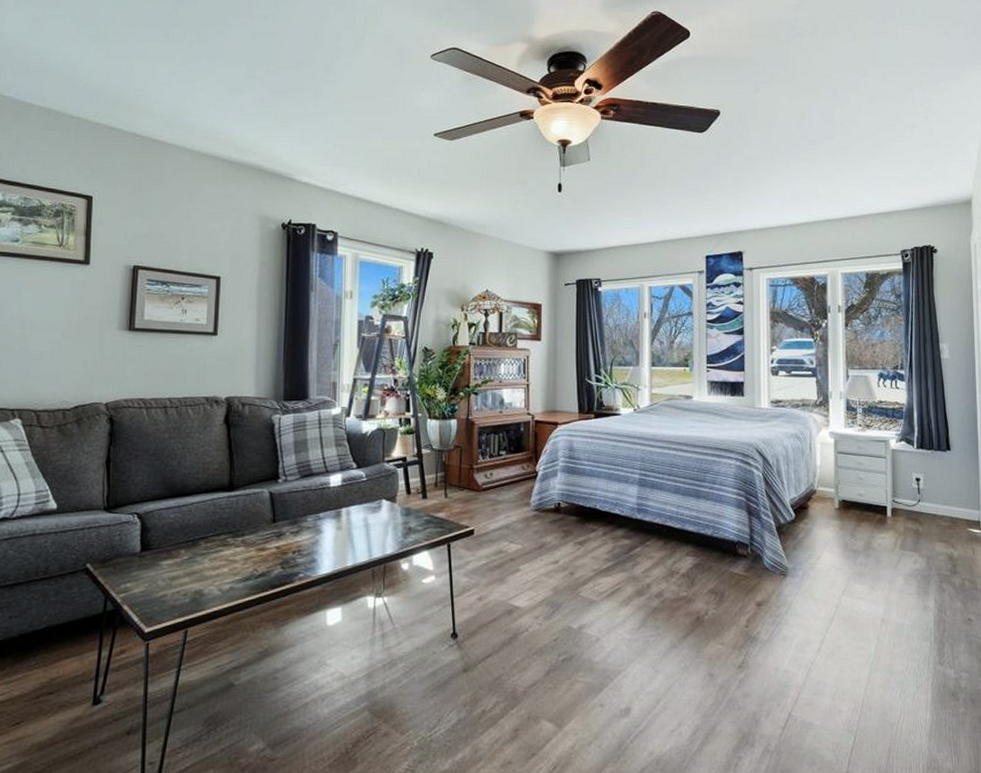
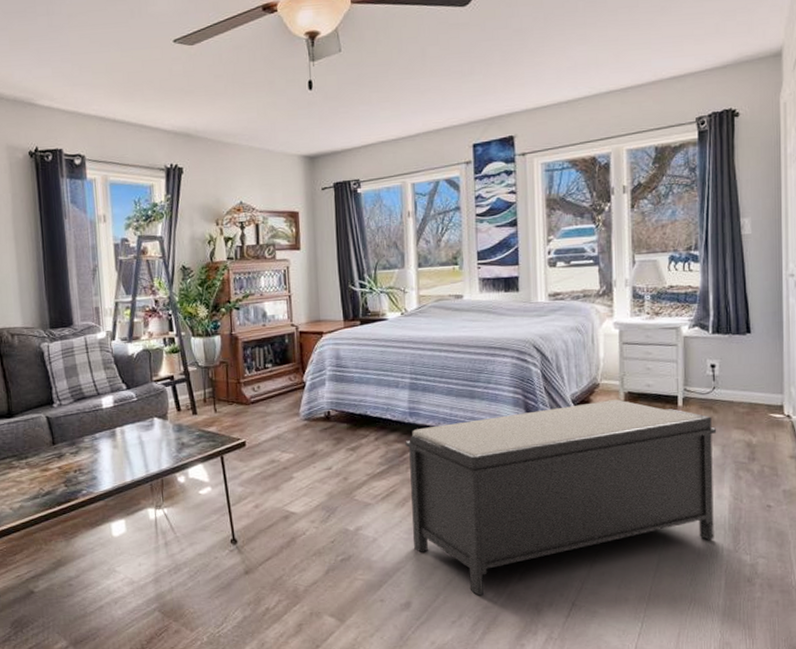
bench: none [632,507,922,703] -> present [405,399,717,596]

